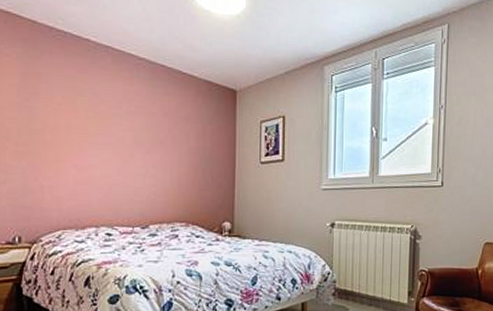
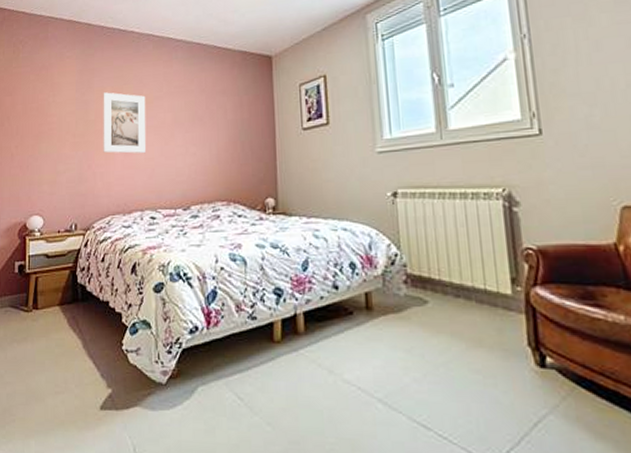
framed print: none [52,101,103,170] -> present [103,92,146,154]

